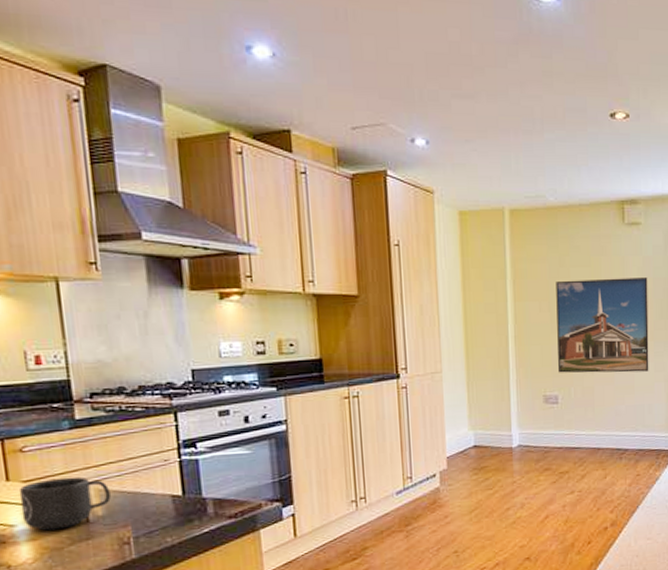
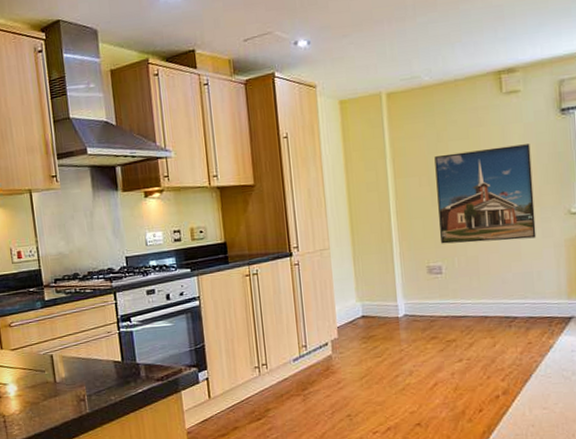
mug: present [18,476,111,531] -> none [9,346,71,389]

